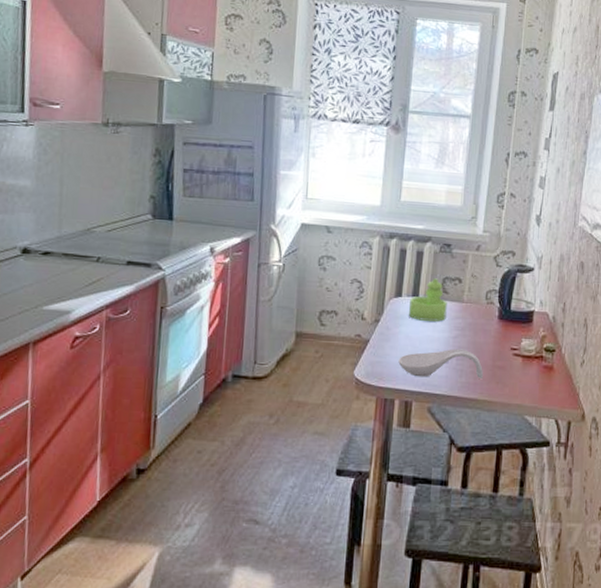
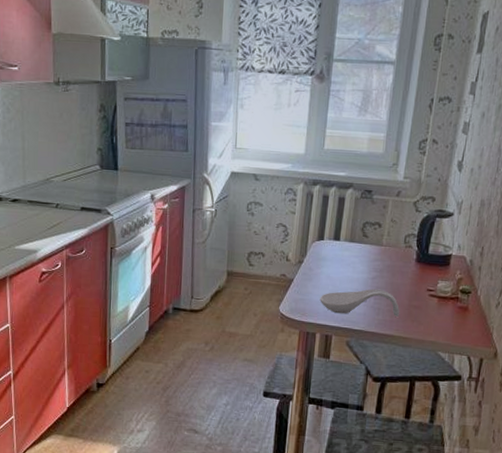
sugar bowl: present [408,278,447,322] -> none [329,223,367,264]

